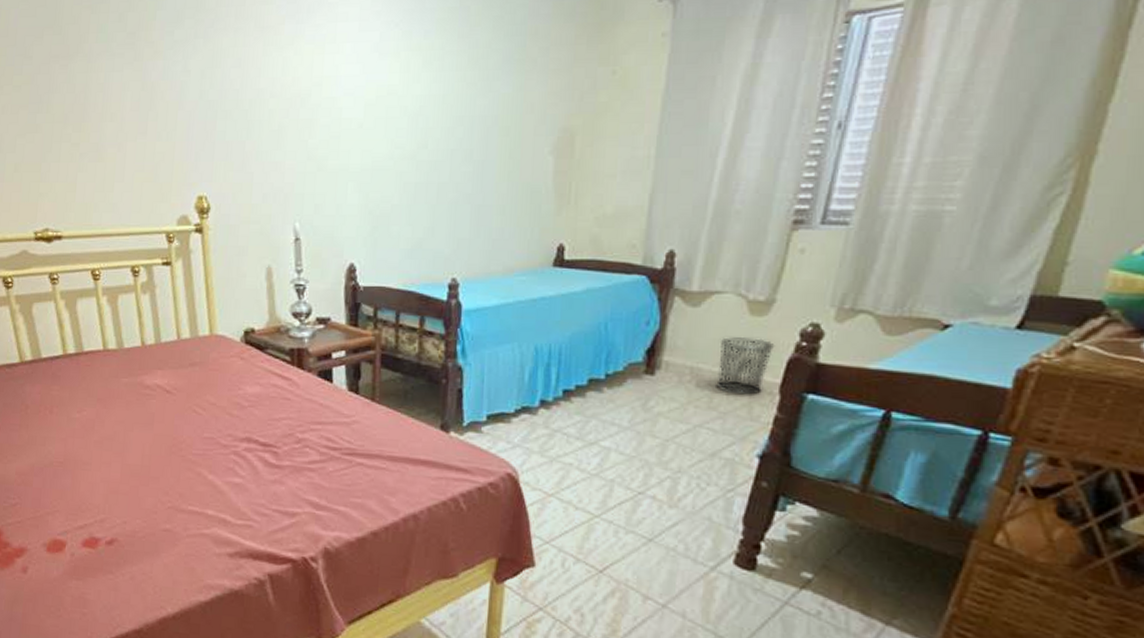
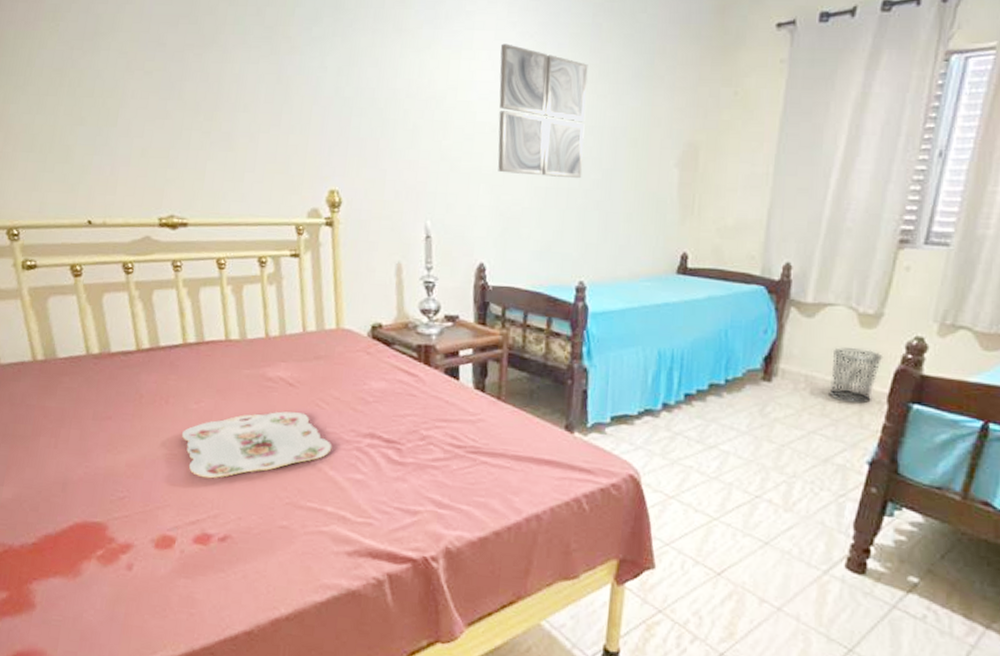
serving tray: none [67,418,210,485] -> present [182,411,332,479]
wall art: none [364,34,457,172] -> present [498,43,588,179]

